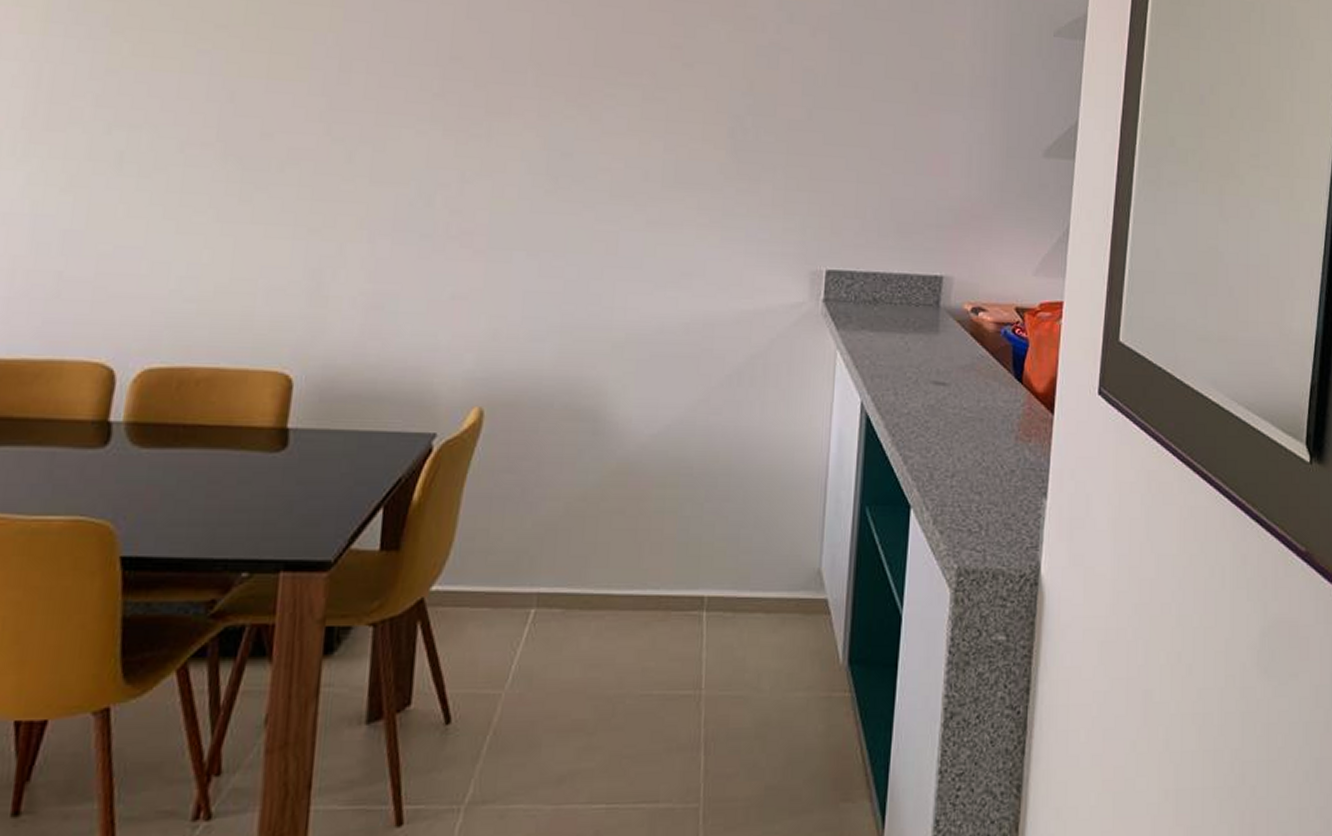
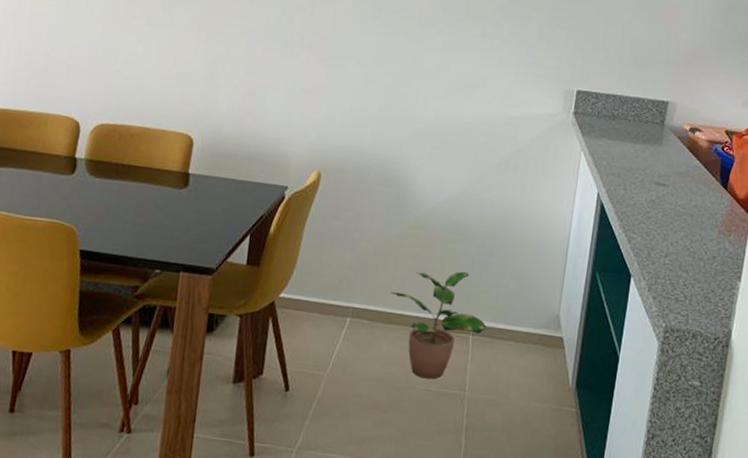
potted plant: none [590,525,726,679] -> present [391,271,487,380]

